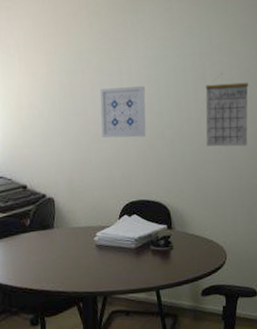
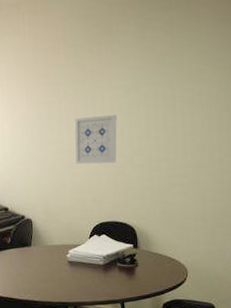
calendar: present [205,73,249,147] -> none [173,100,218,172]

